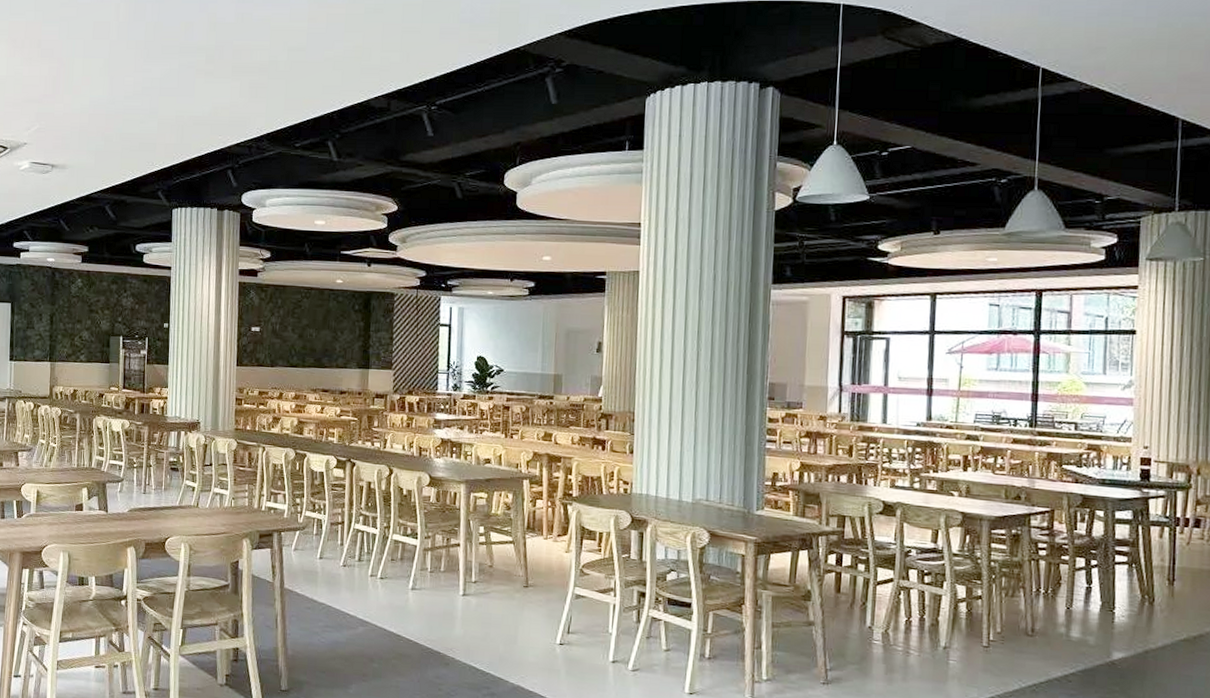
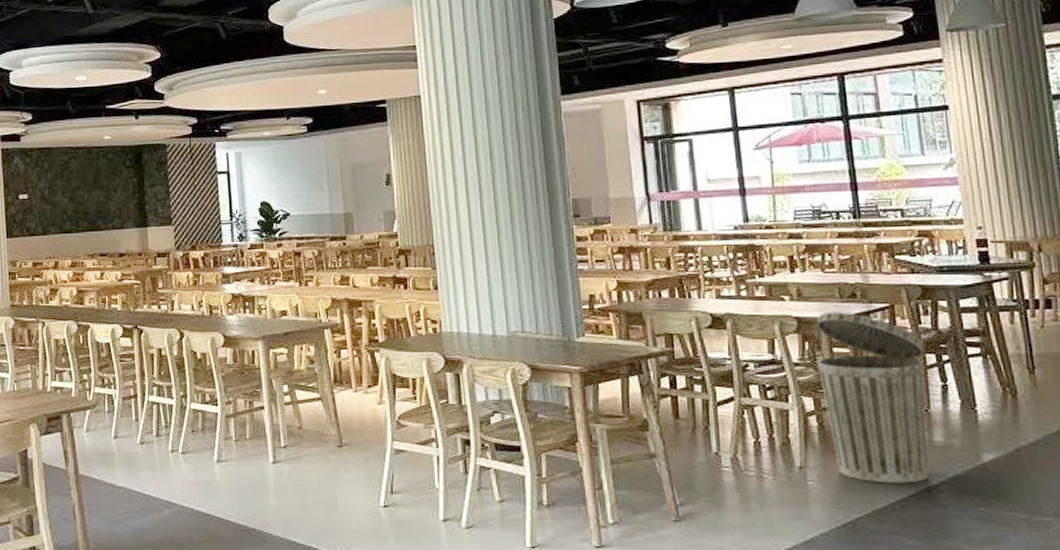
trash can: none [974,510,1077,672] -> present [816,312,929,484]

